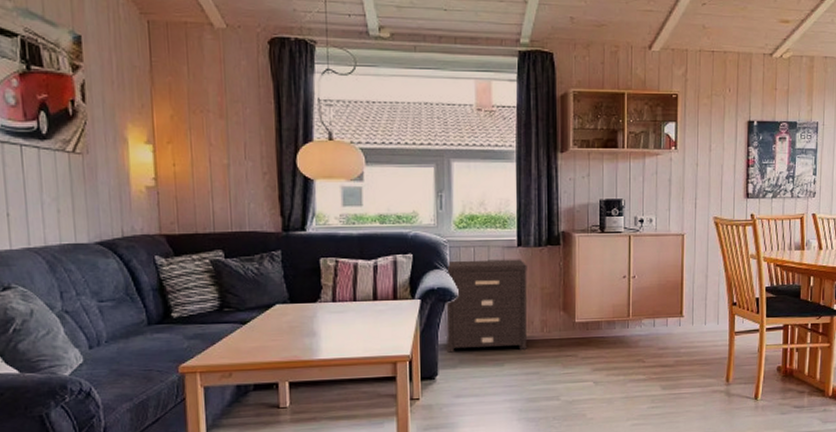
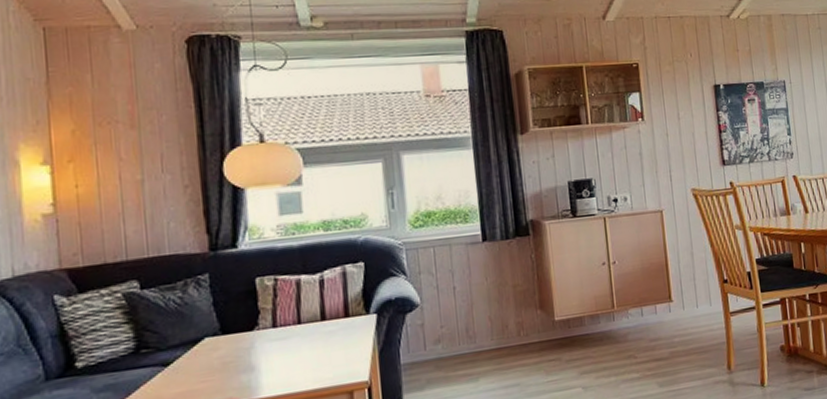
side table: present [445,259,527,353] -> none [402,255,503,373]

